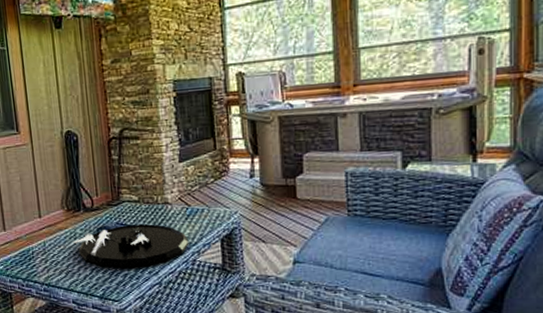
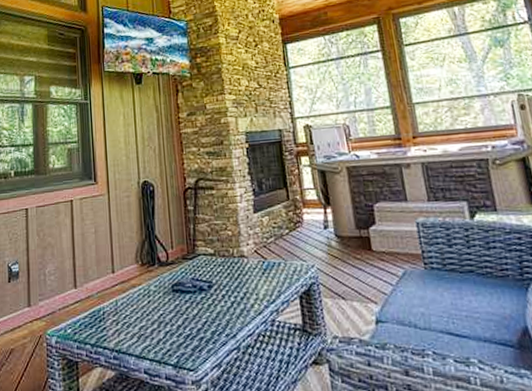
decorative tray: present [73,224,189,268] -> none [147,279,267,330]

